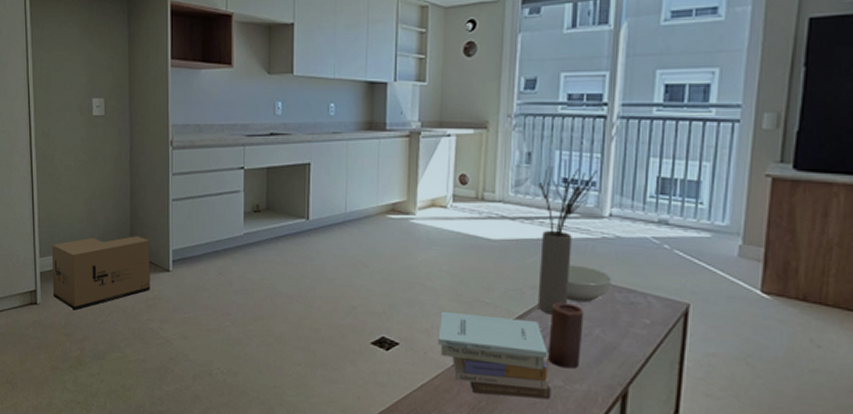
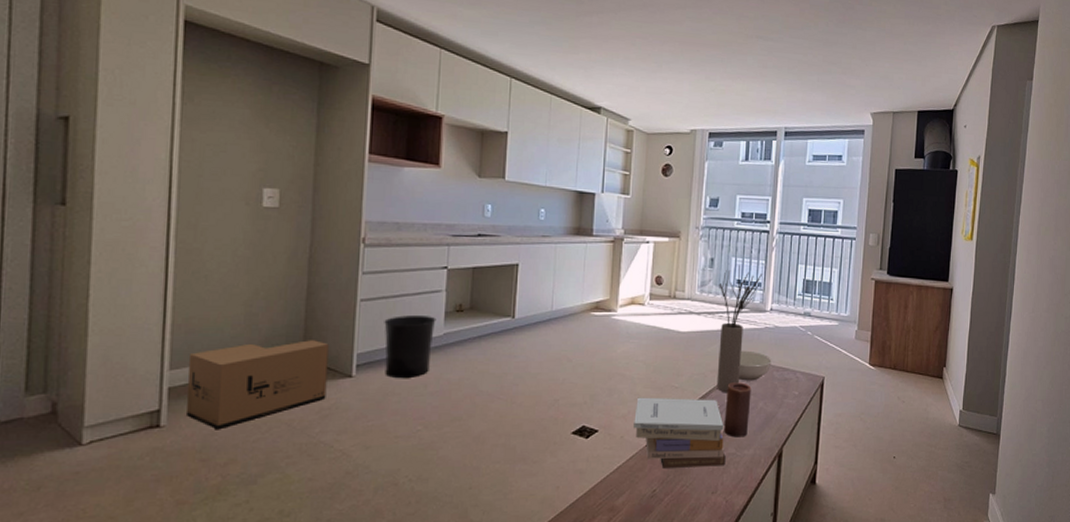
waste bin: none [192,215,237,275] -> present [384,315,436,378]

